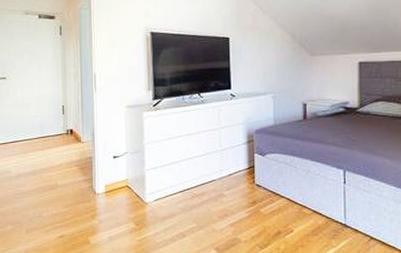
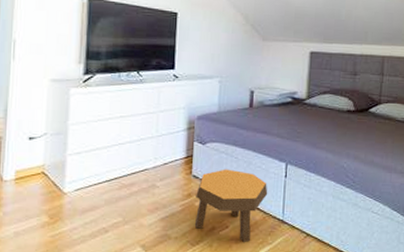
footstool: none [260,177,329,246] -> present [194,169,268,243]

